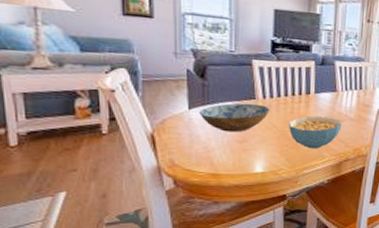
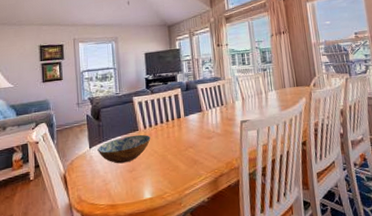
cereal bowl: present [288,116,342,149] -> none [166,135,212,169]

